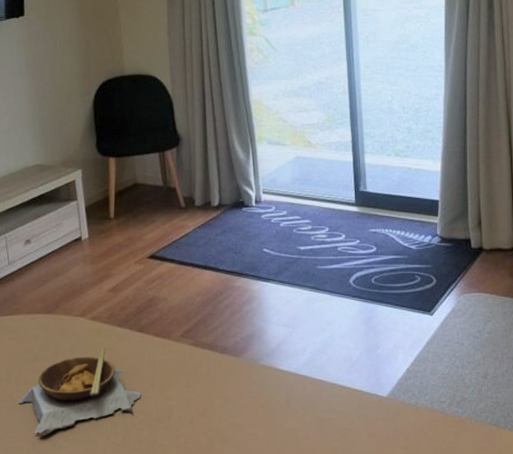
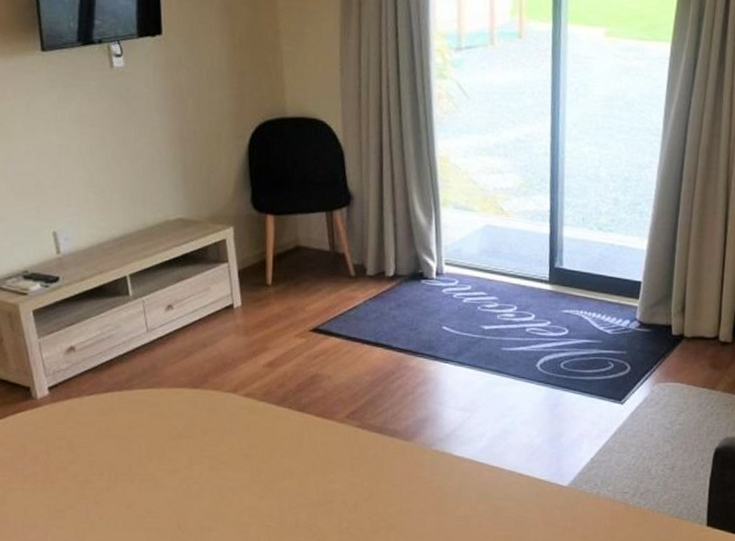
soup bowl: present [18,348,141,436] -> none [160,427,301,518]

